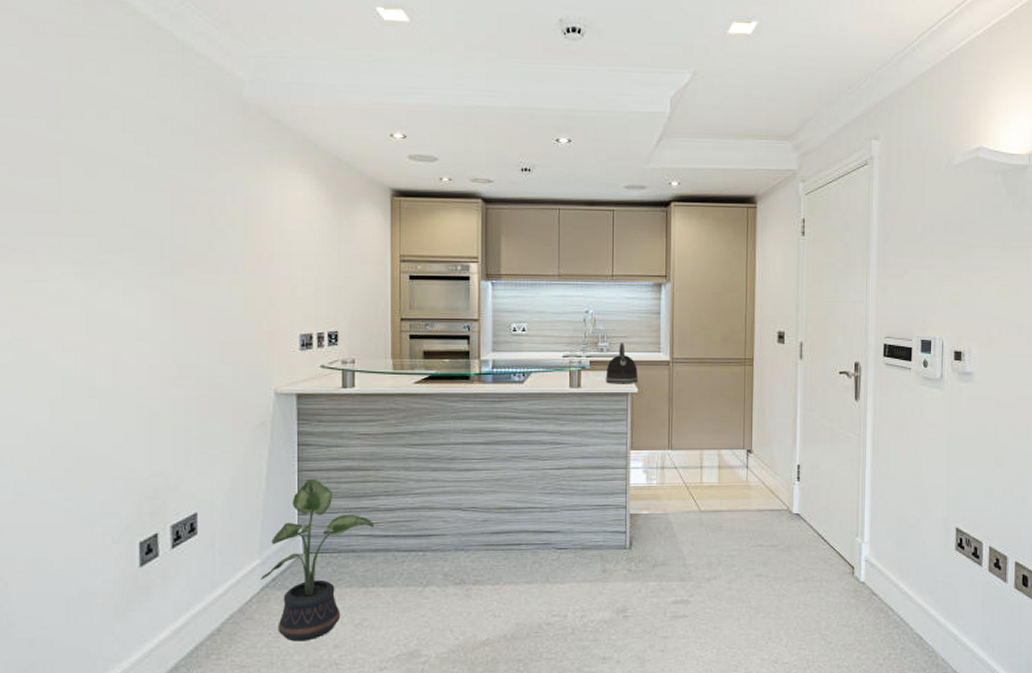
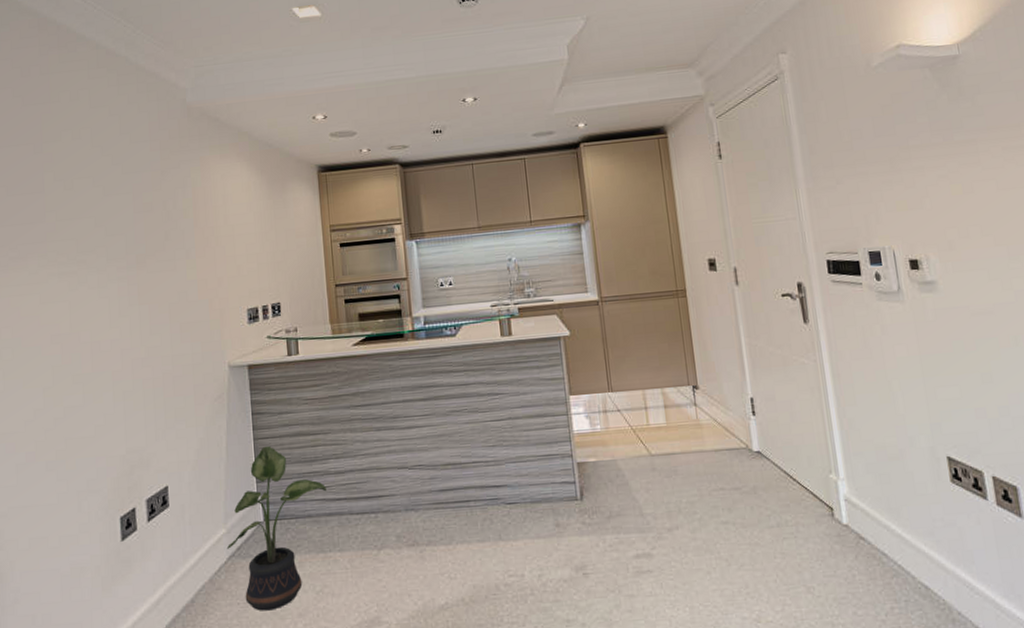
kettle: present [605,342,639,384] -> none [535,286,570,329]

